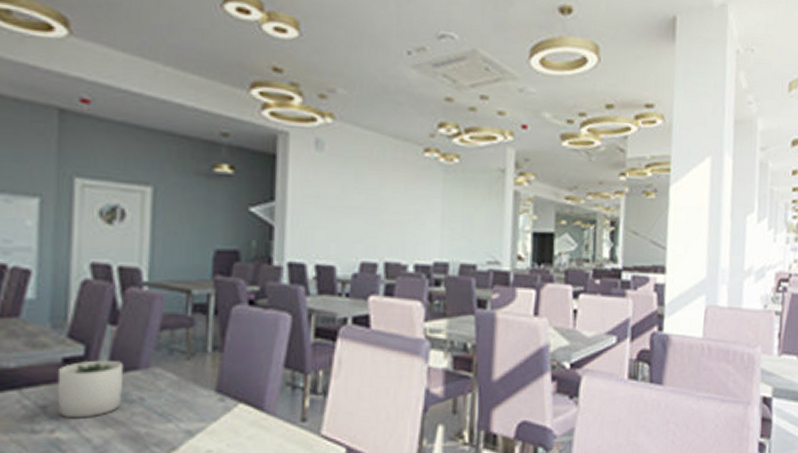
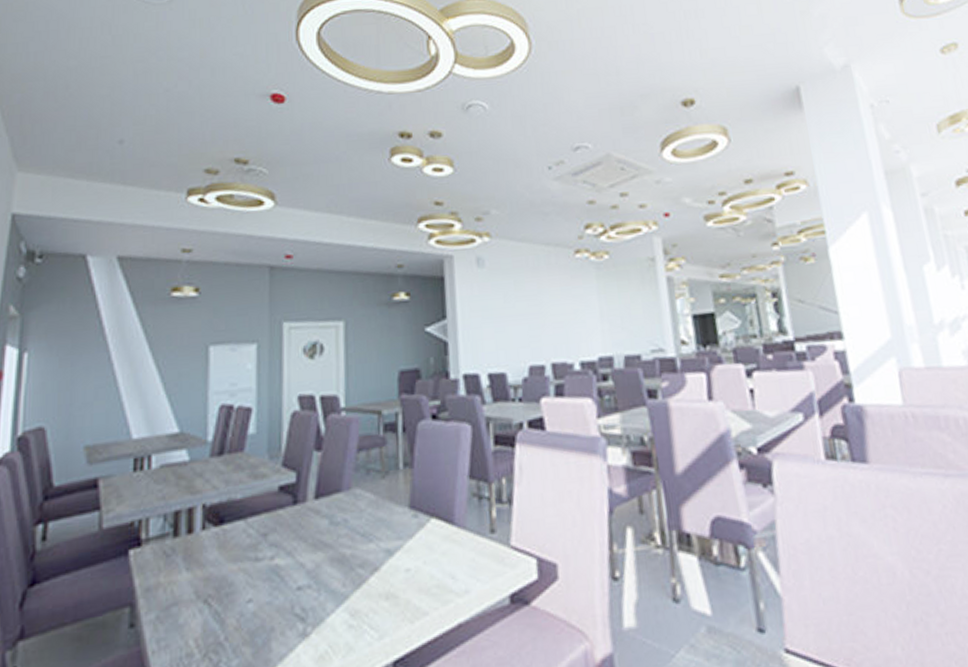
planter: present [57,360,124,419] -> none [275,484,330,545]

